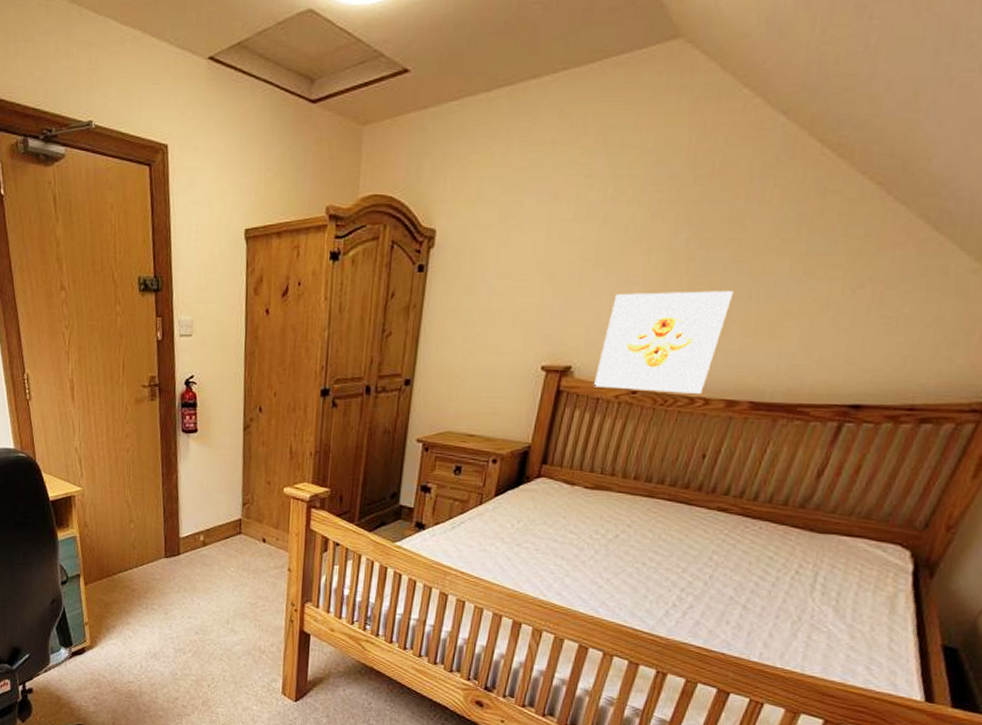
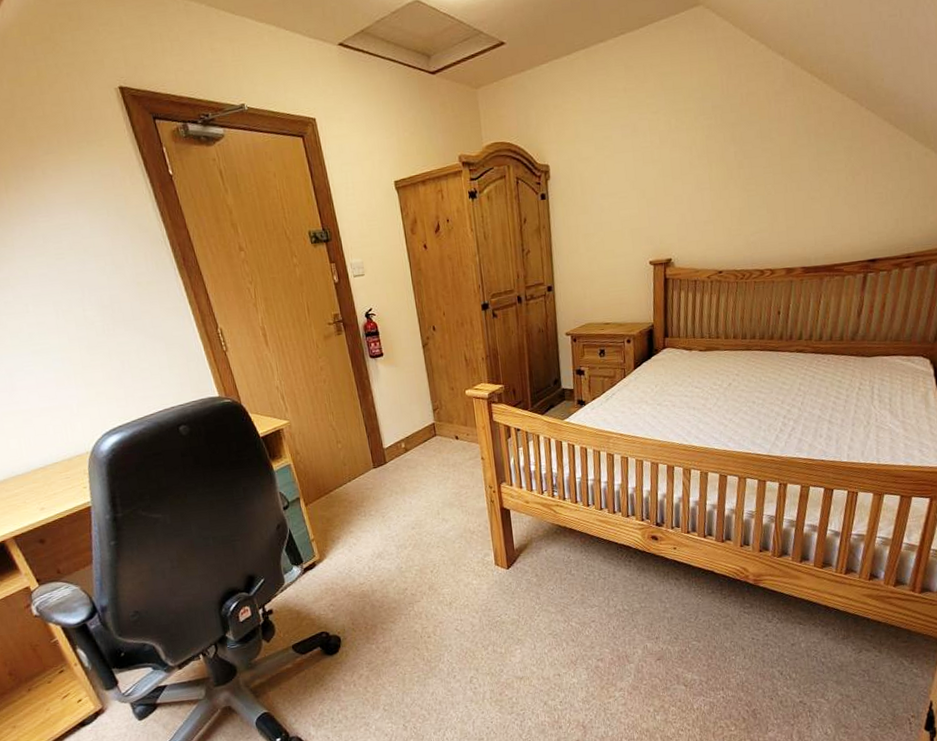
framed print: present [594,291,734,394] -> none [690,187,775,272]

